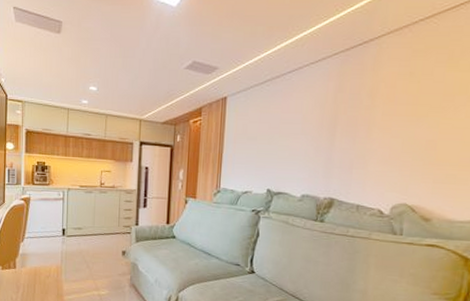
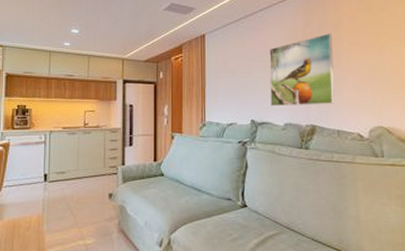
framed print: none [289,100,366,178] -> present [269,33,335,107]

